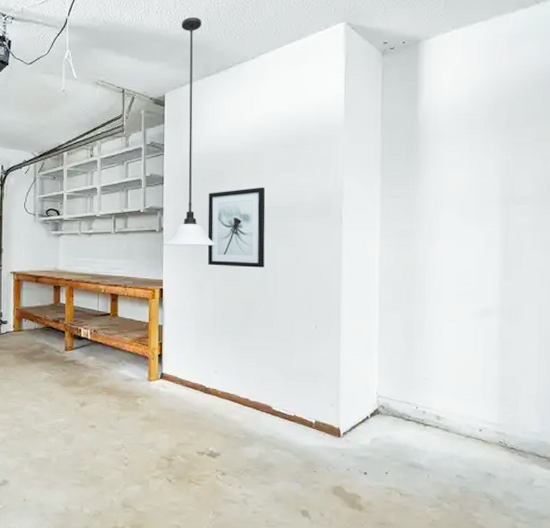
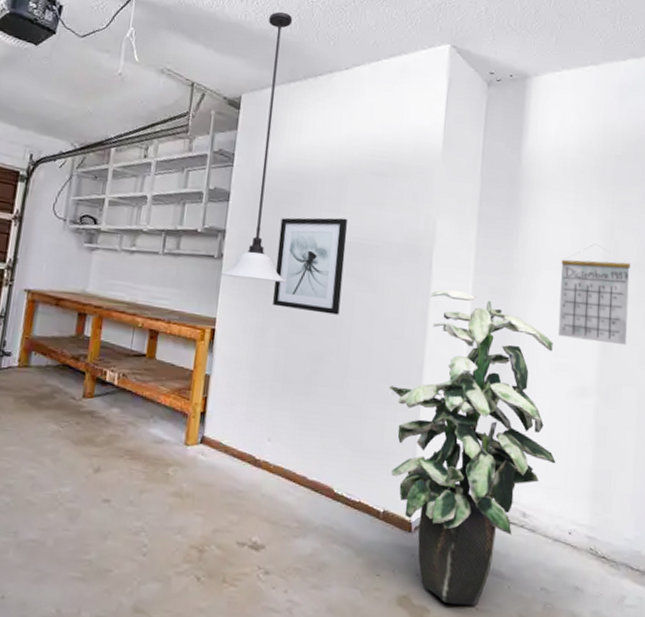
indoor plant: none [312,237,465,492] -> present [388,289,556,606]
calendar: none [460,183,527,270] -> present [557,243,630,346]

